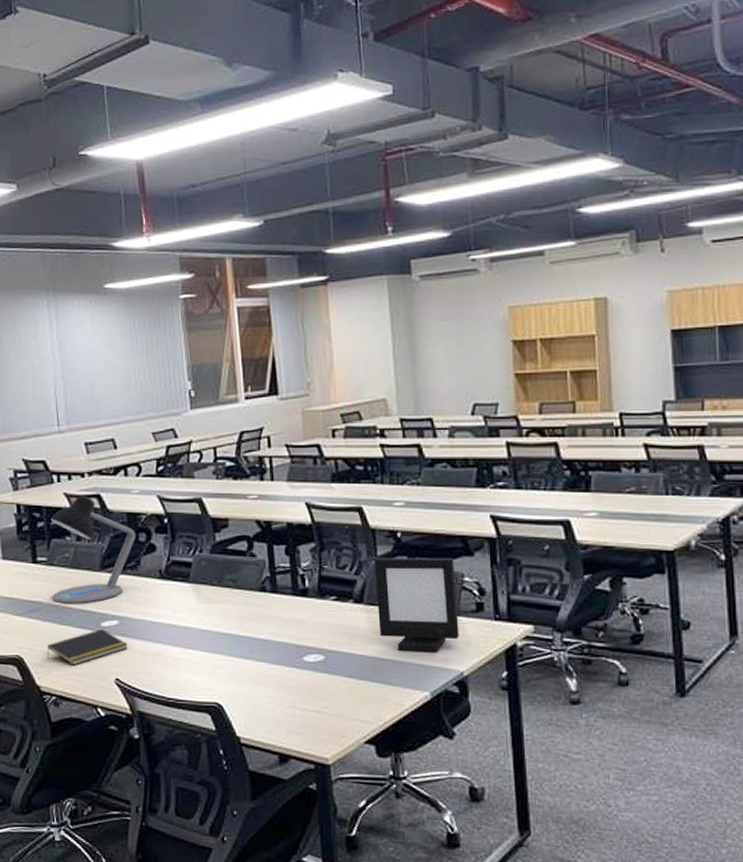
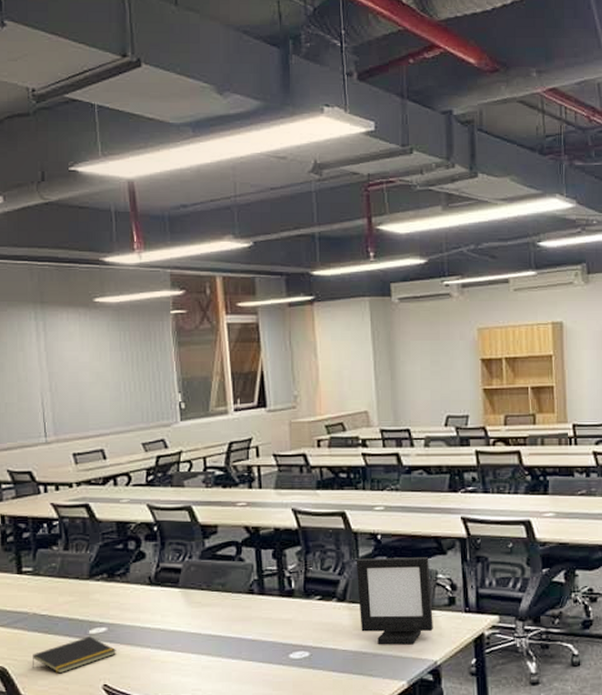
desk lamp: present [50,495,136,604] -> none [37,505,125,613]

